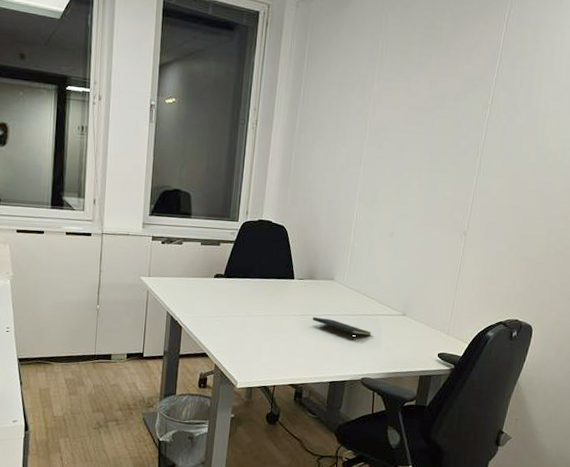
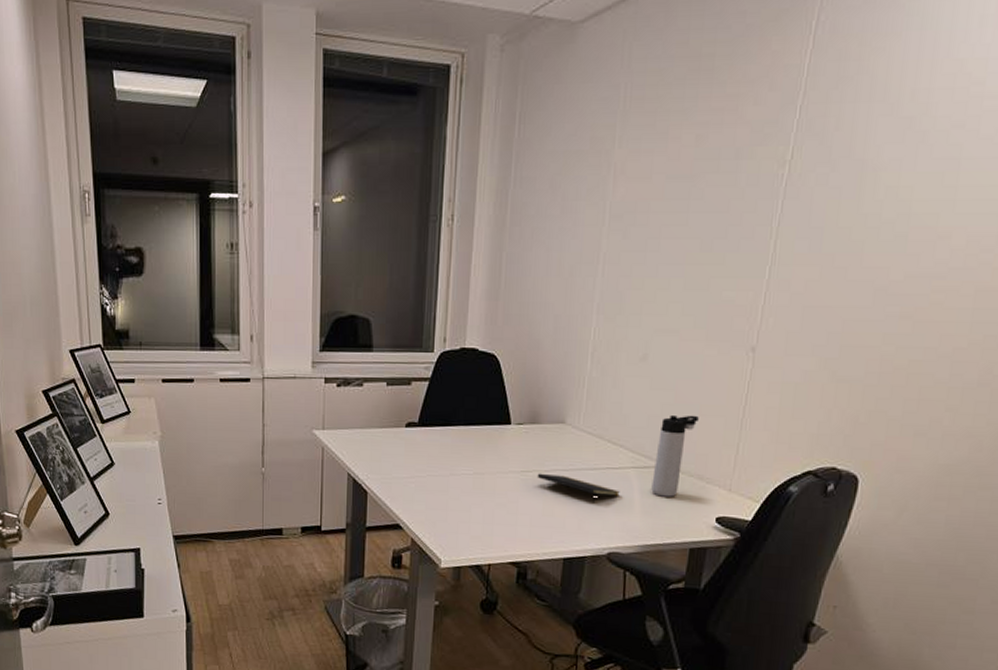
thermos bottle: none [394,278,428,338] -> present [651,415,699,497]

